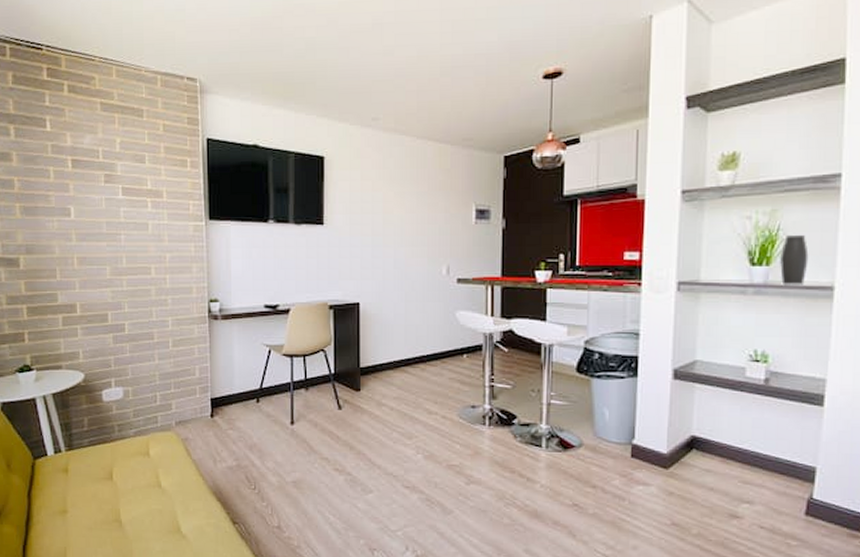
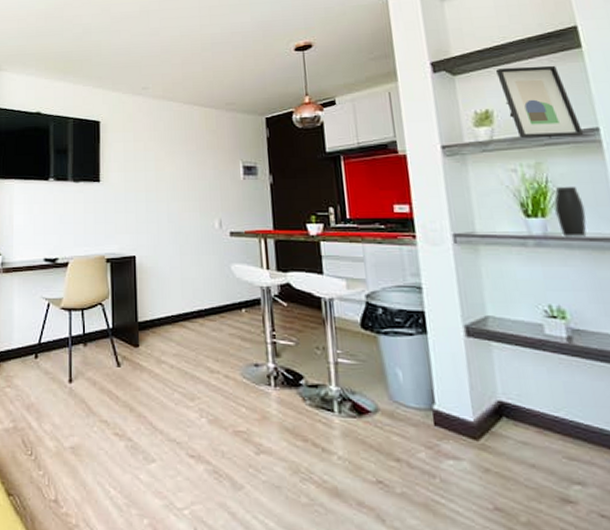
picture frame: none [752,103,826,184] -> present [496,65,584,138]

